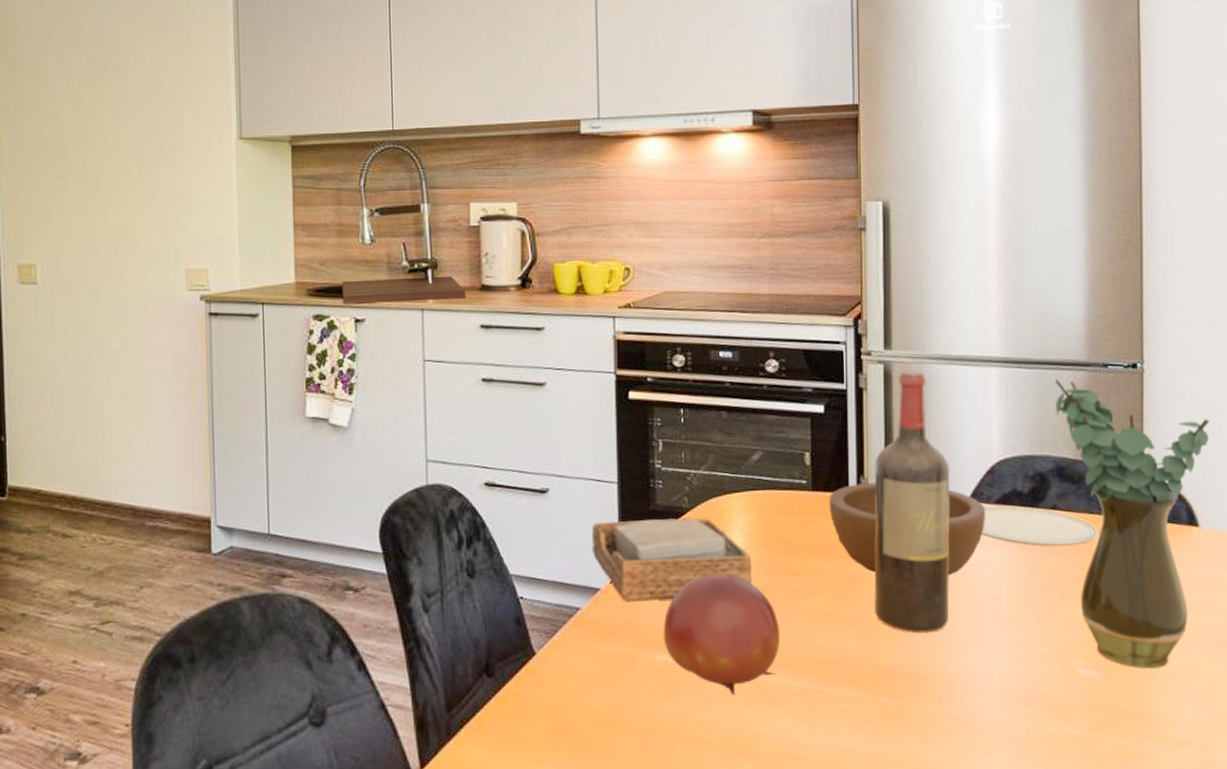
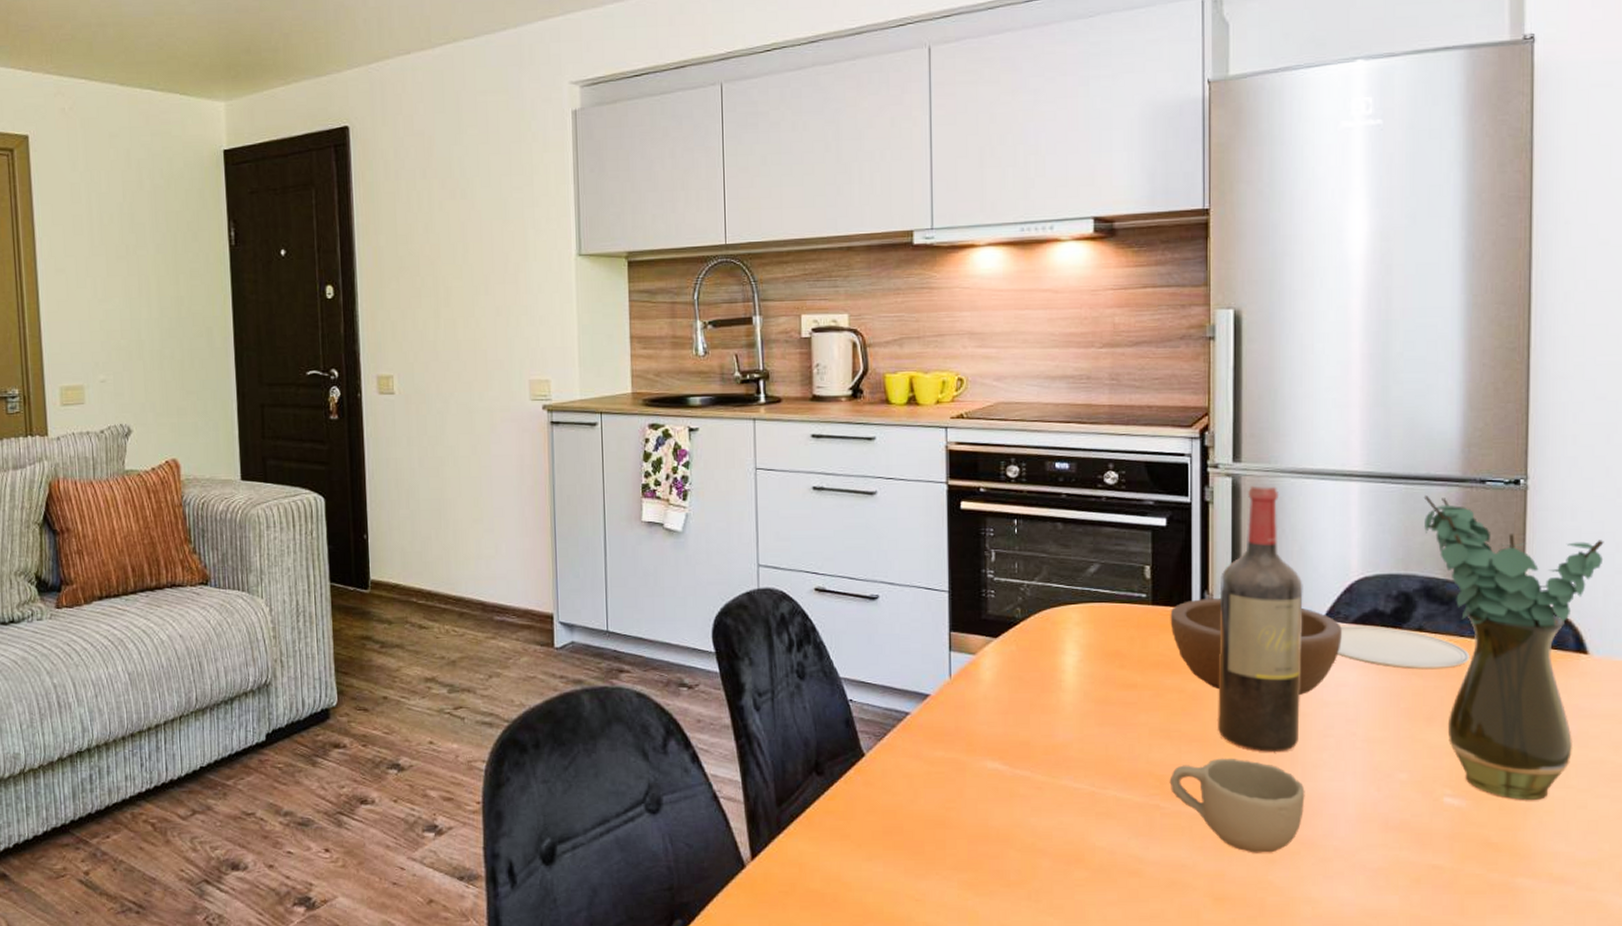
cutting board: present [341,276,466,305] -> none [676,386,797,415]
napkin holder: present [591,517,753,601] -> none [921,628,1087,708]
fruit: present [663,573,781,696] -> none [994,684,1116,806]
mug: none [830,639,956,734] -> present [1169,758,1305,853]

